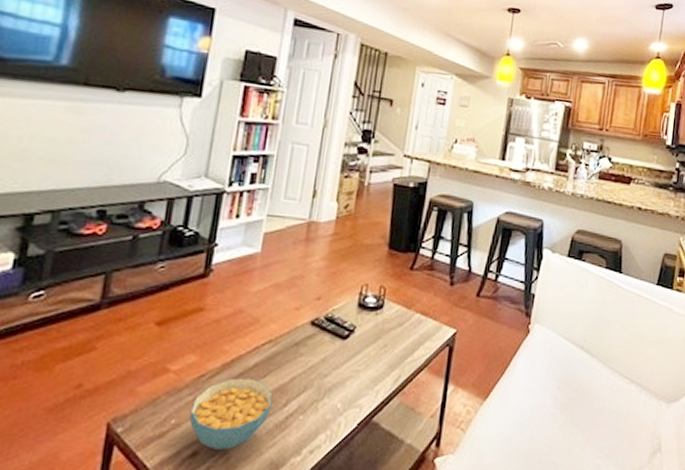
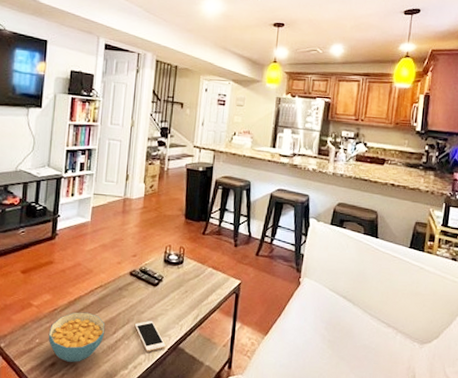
cell phone: none [313,387,355,429] -> present [134,321,166,351]

